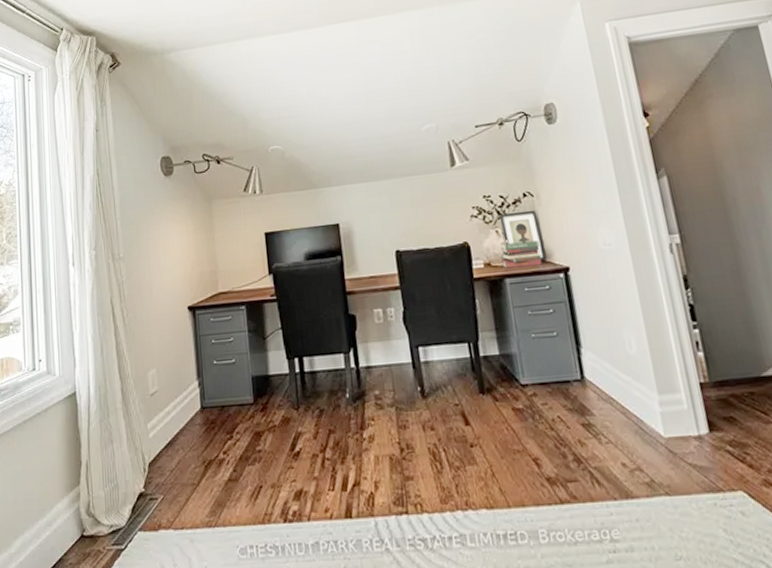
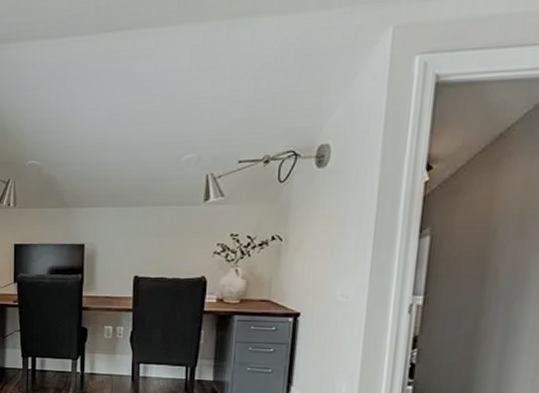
picture frame: present [499,209,546,261] -> none [242,253,281,304]
books: present [500,239,543,269] -> none [234,282,276,308]

